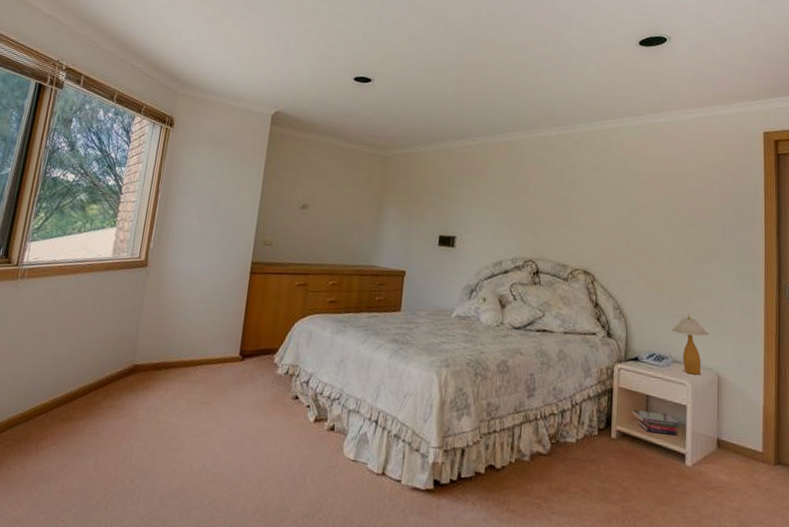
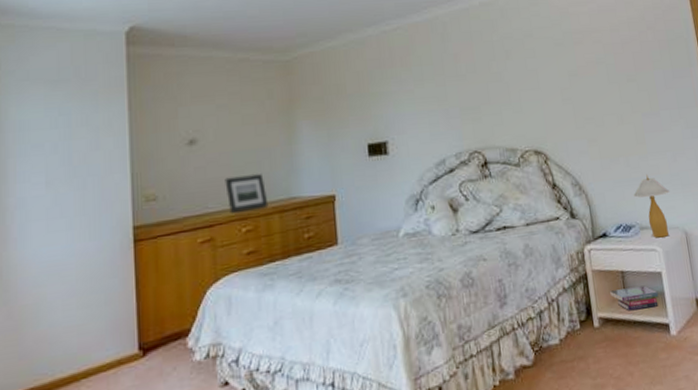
picture frame: none [322,239,353,269] -> present [225,174,269,213]

